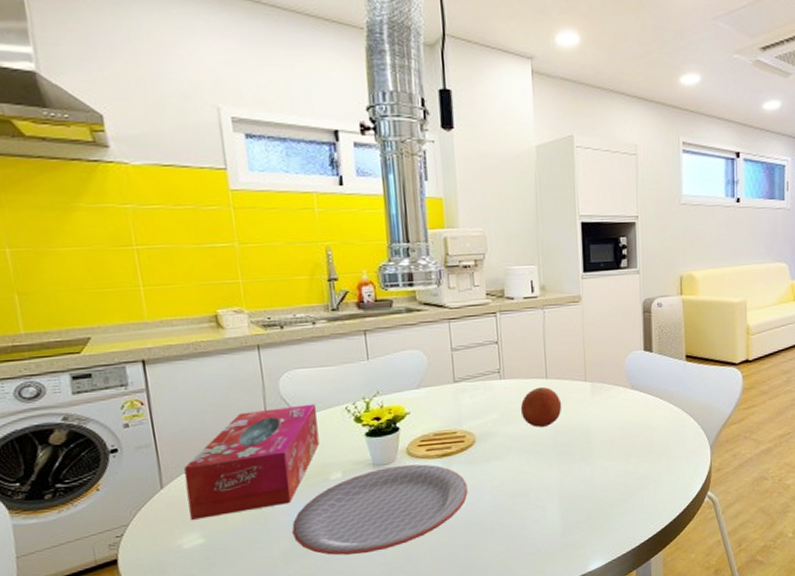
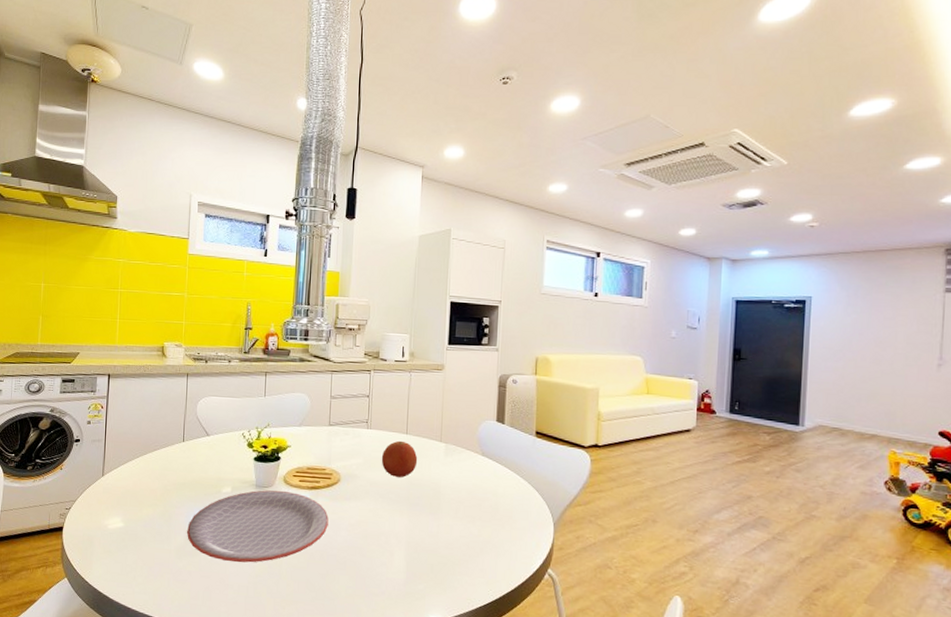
tissue box: present [184,404,320,520] -> none [118,425,221,507]

